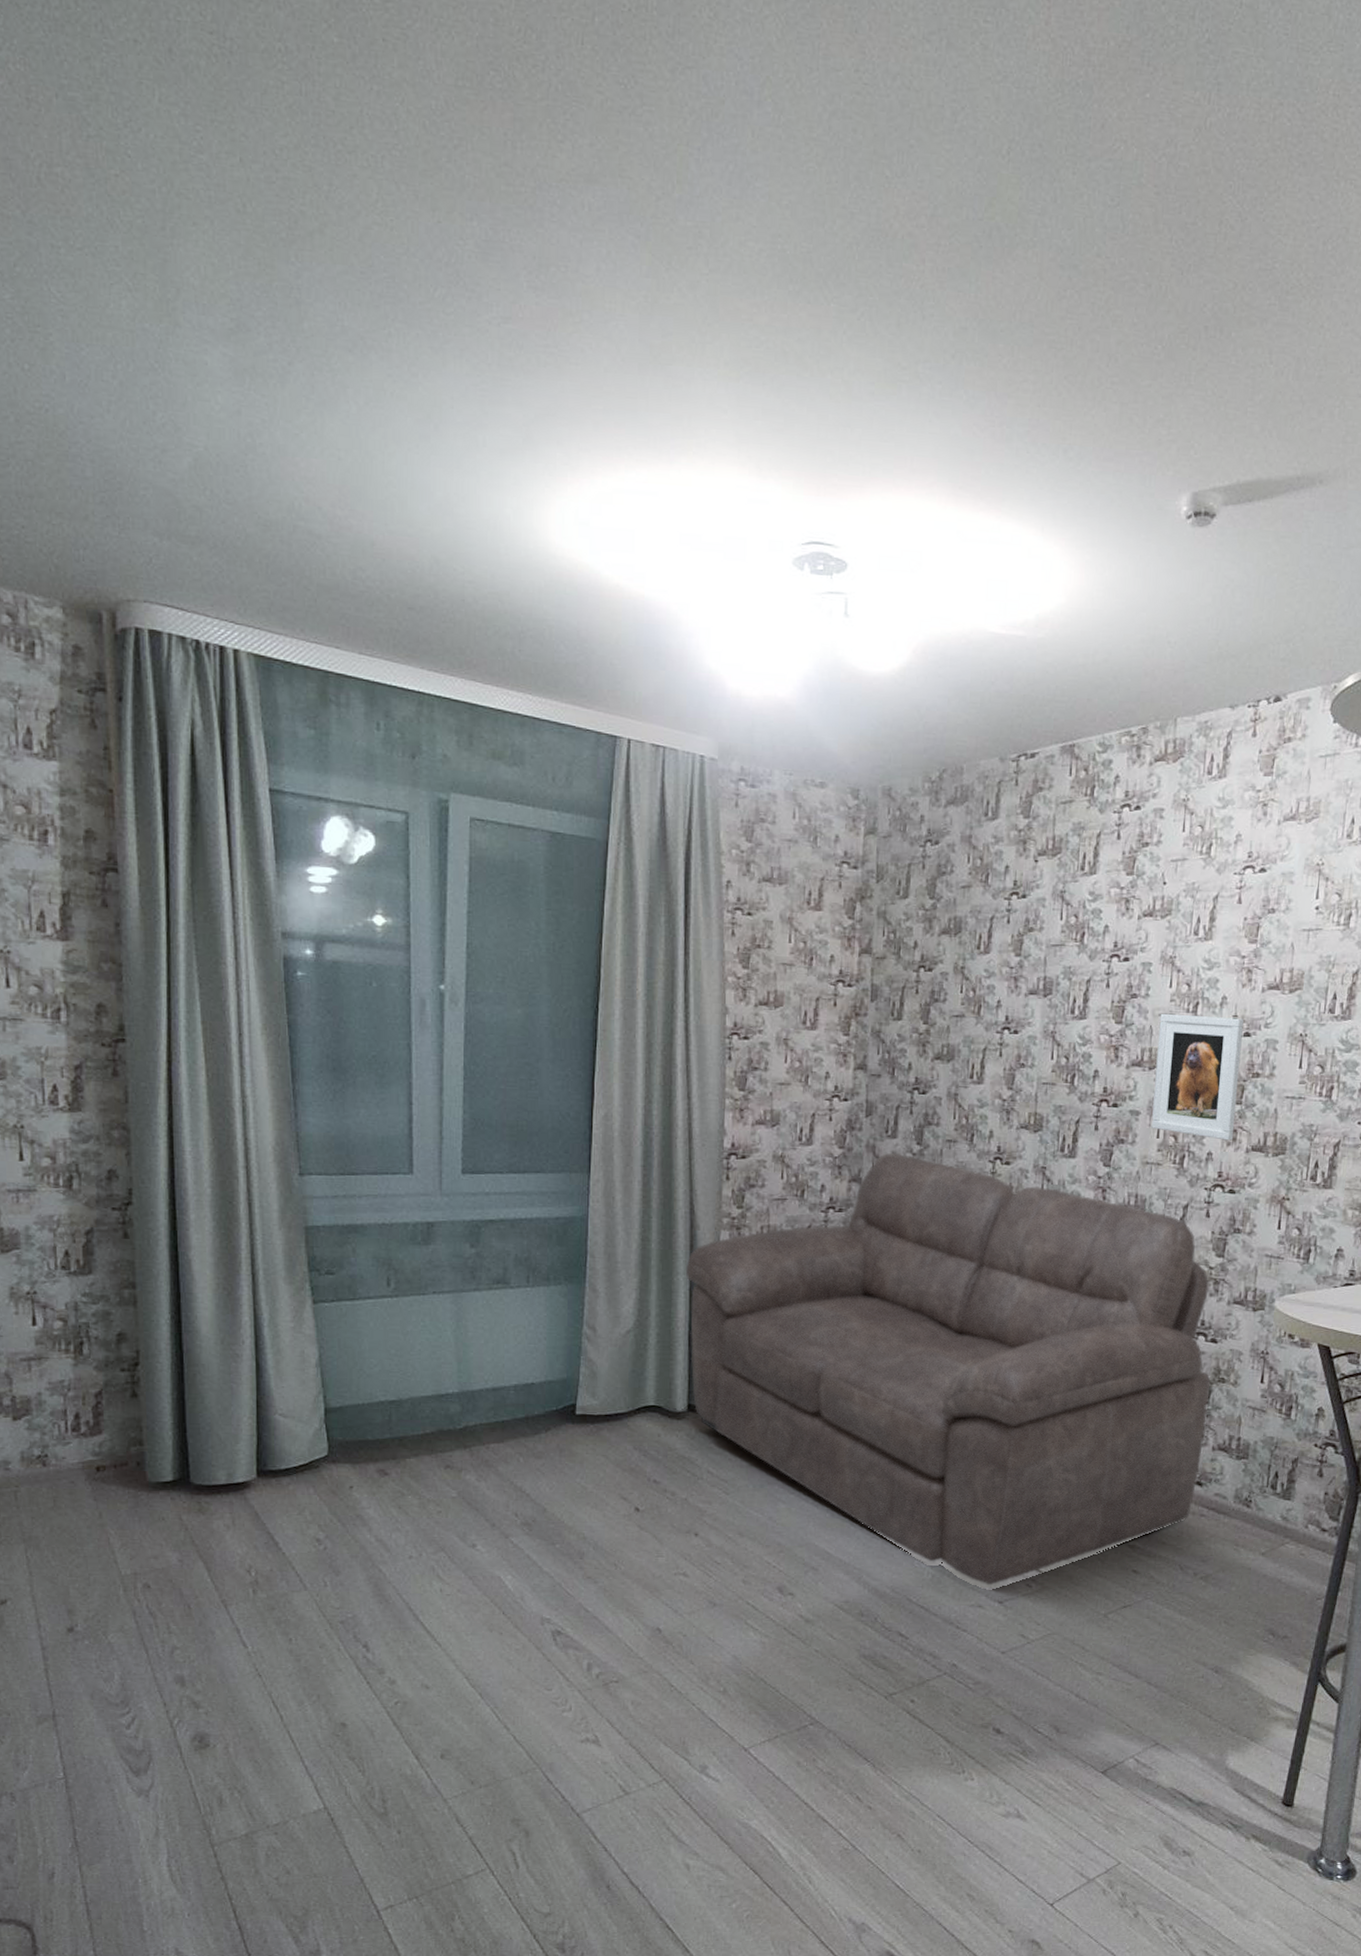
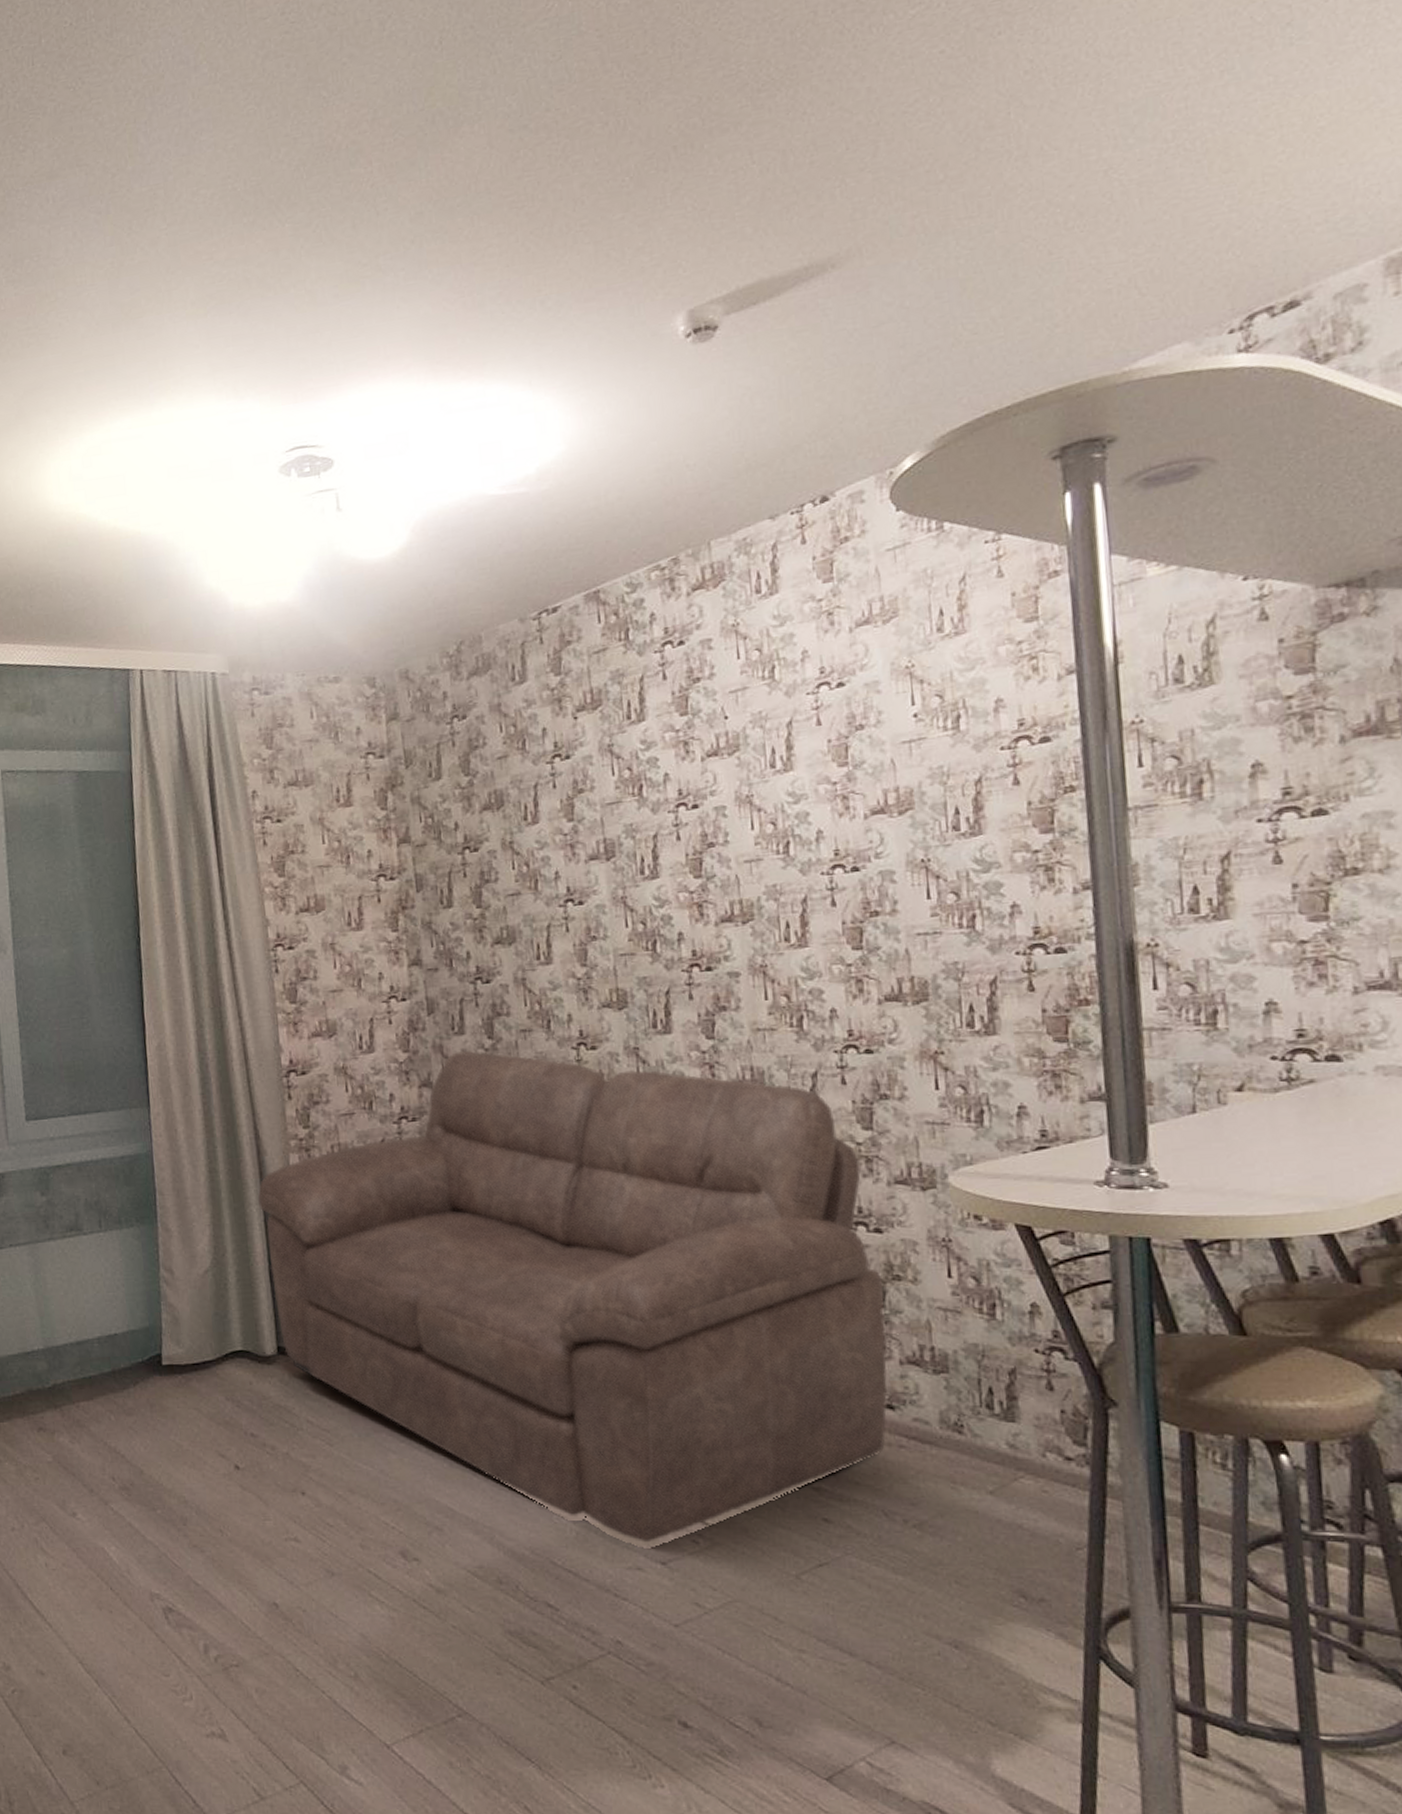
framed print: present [1151,1013,1244,1141] -> none [745,852,860,993]

